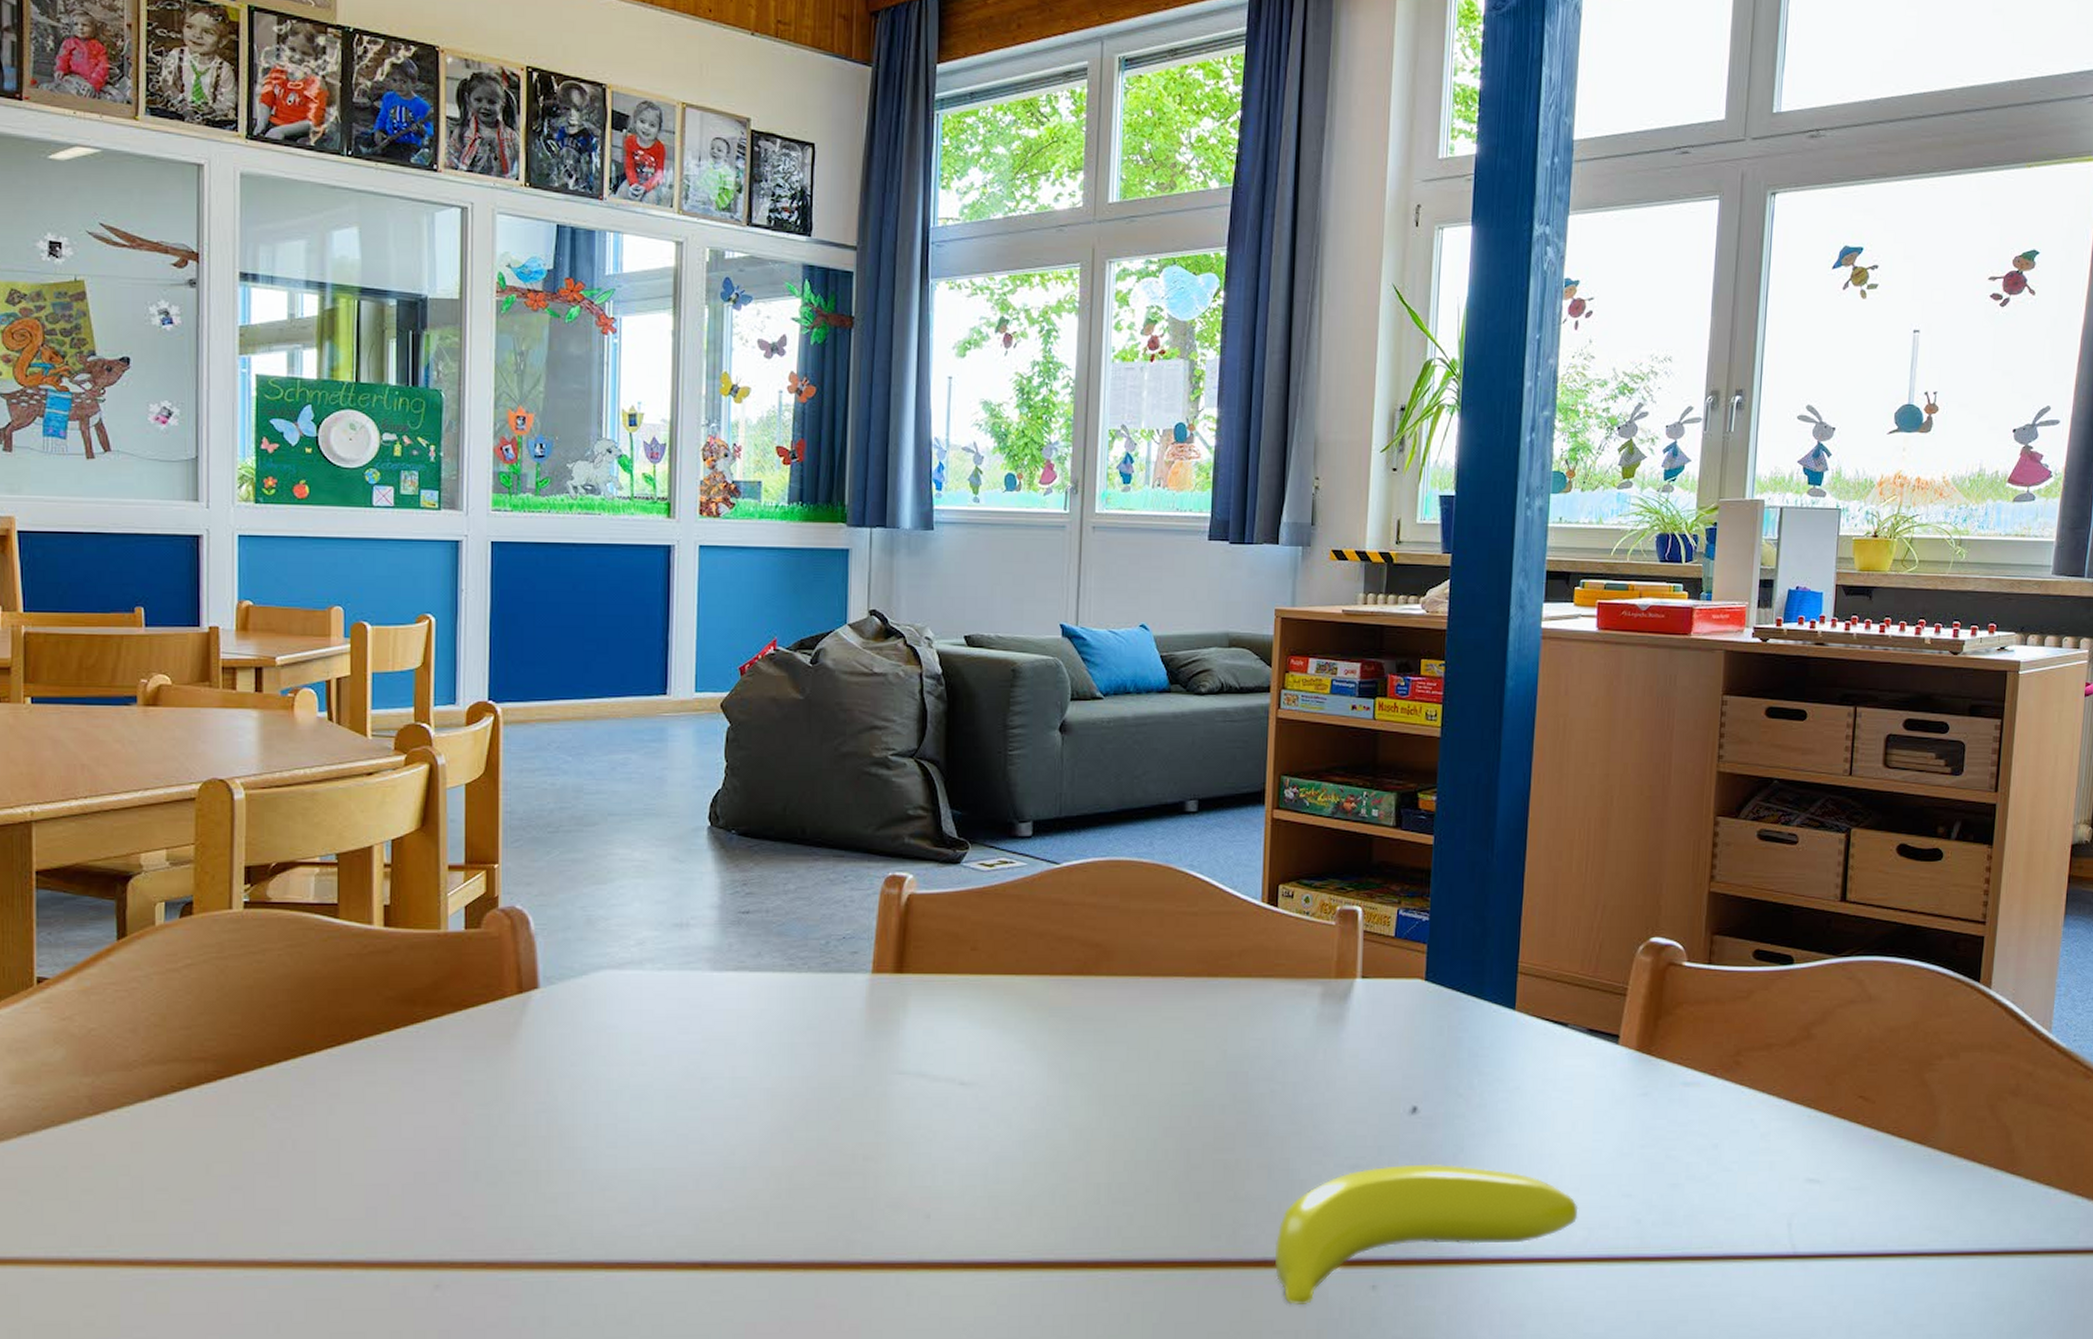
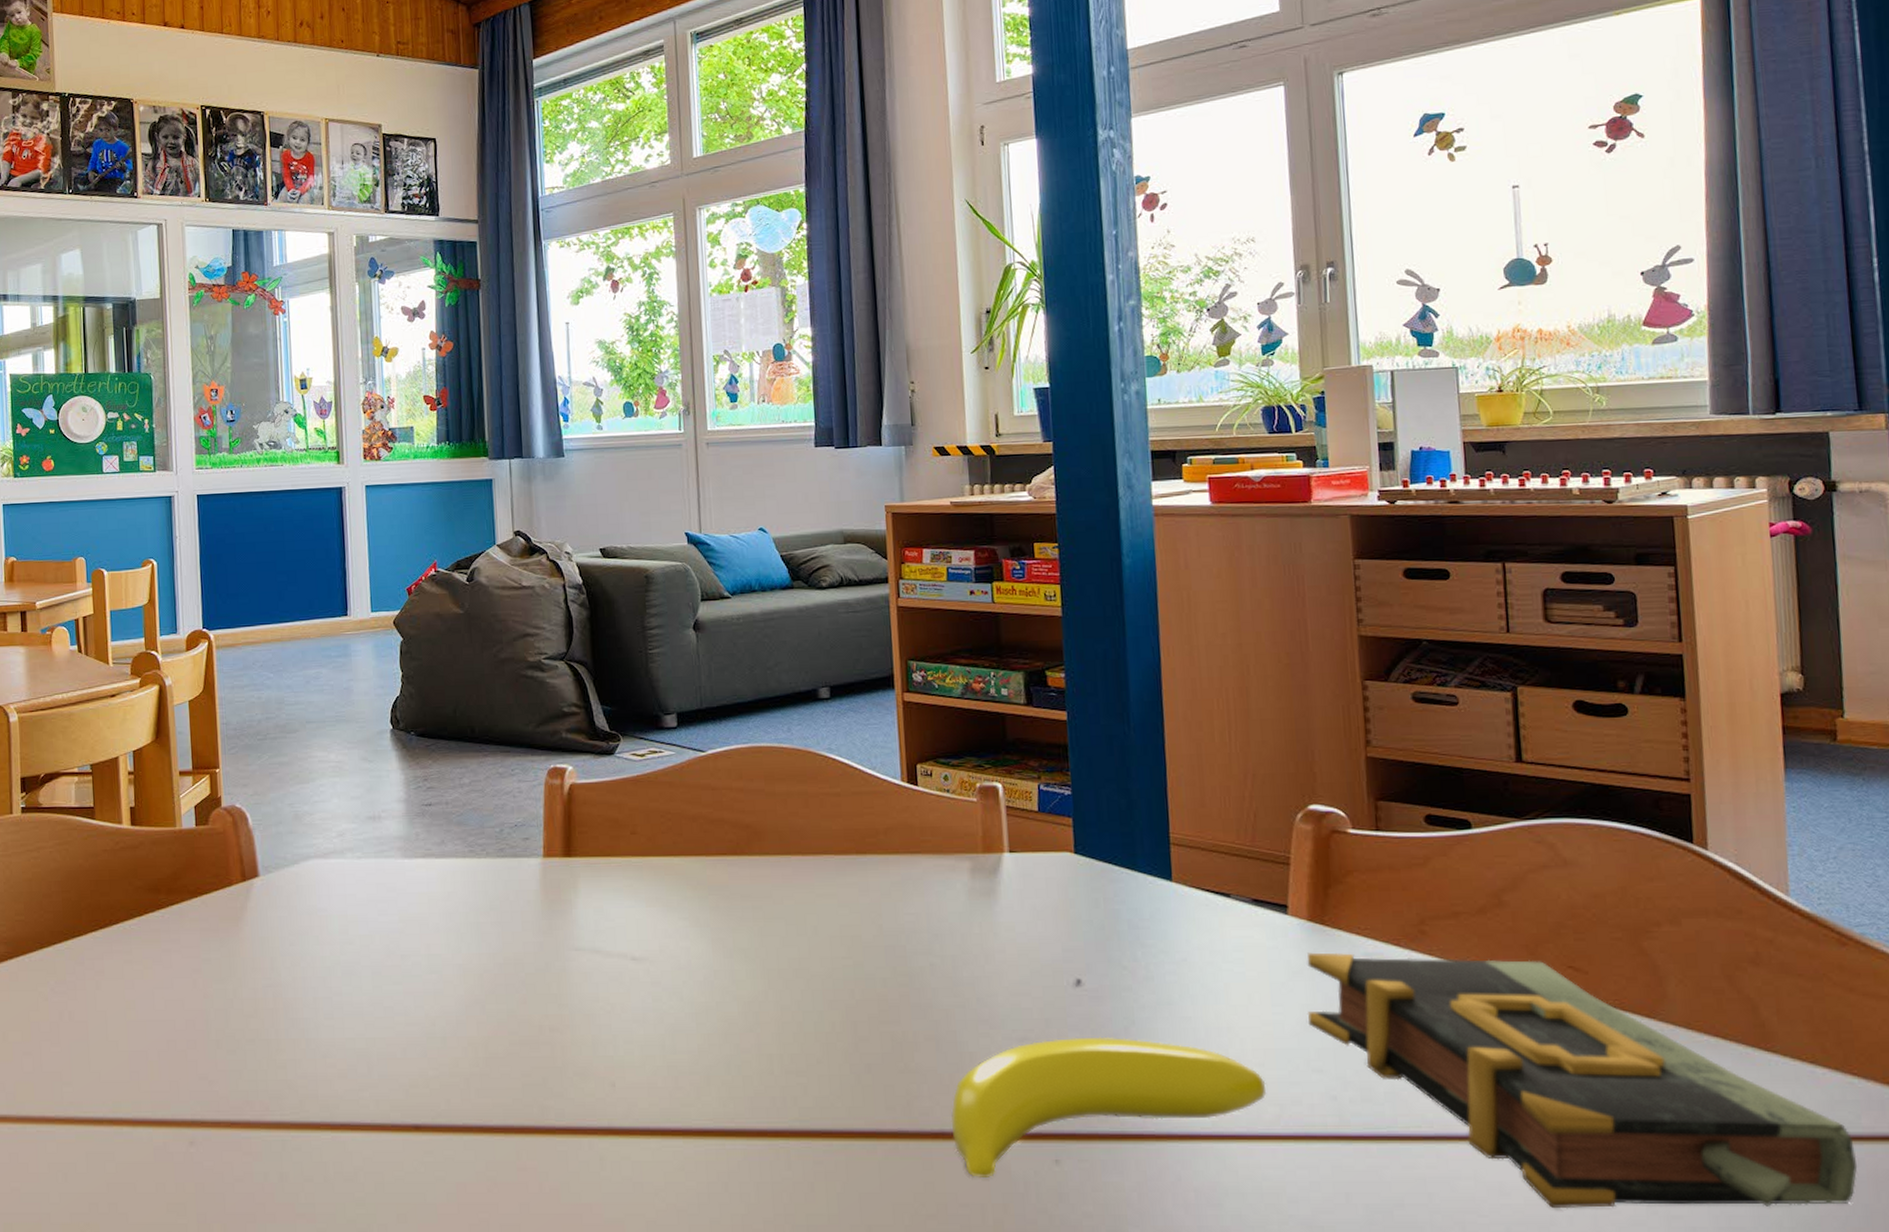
book: none [1624,1081,2071,1321] -> present [1307,952,1858,1209]

